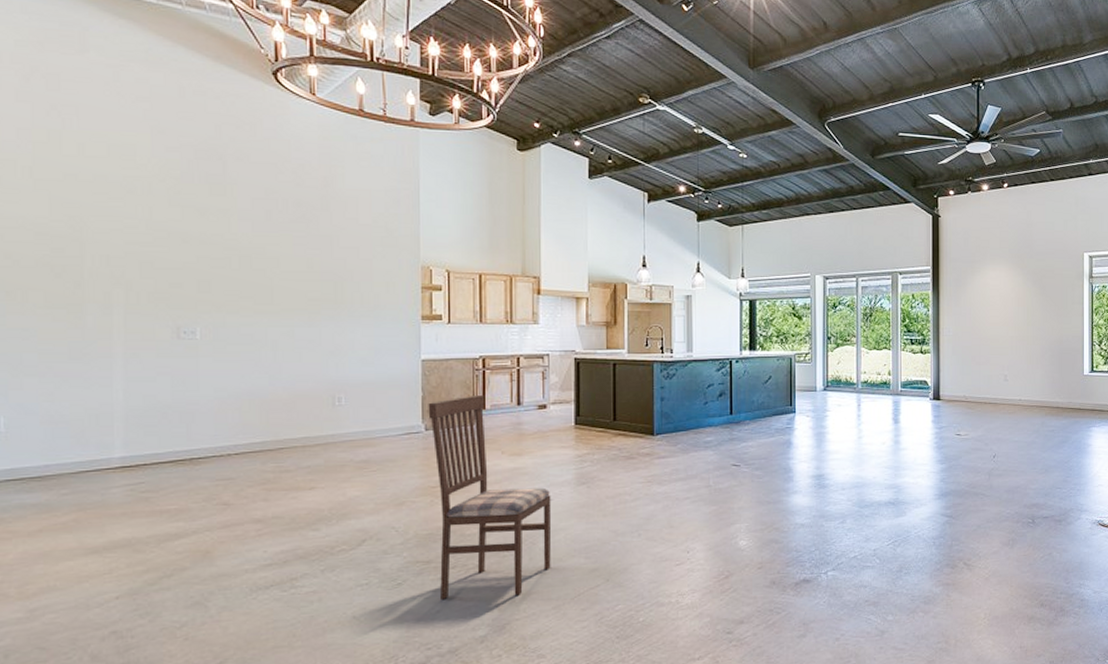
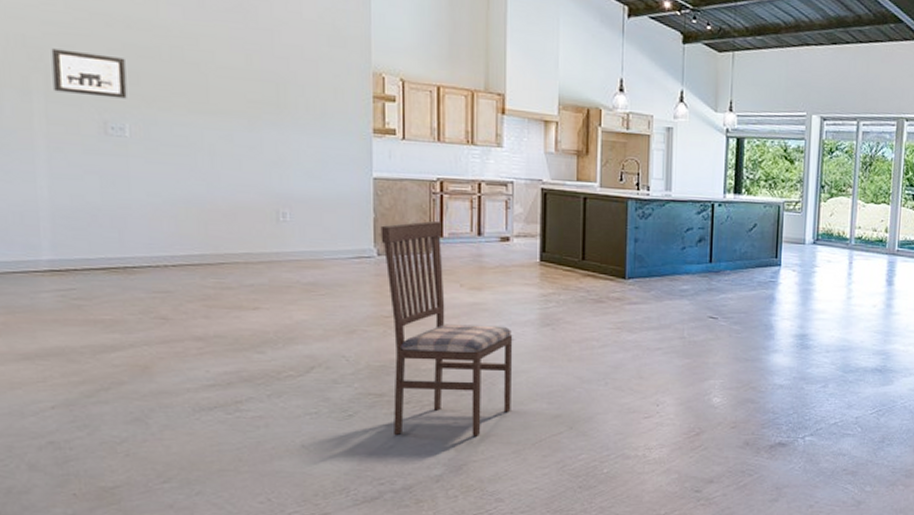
wall art: none [132,266,199,305] -> present [51,48,127,99]

